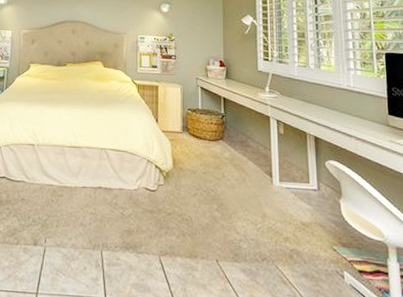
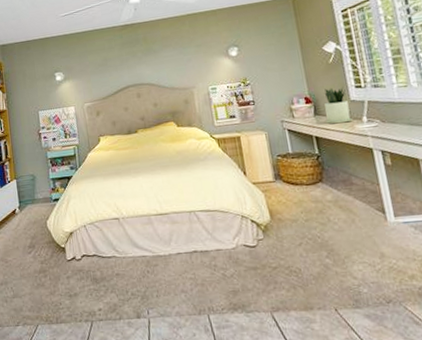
planter: none [234,56,257,90] -> present [324,86,353,125]

